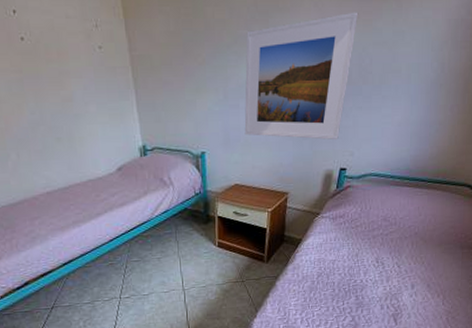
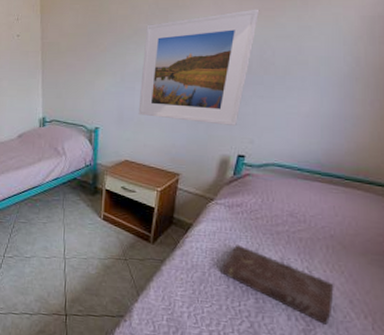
book: none [327,252,416,307] -> present [221,244,334,325]

